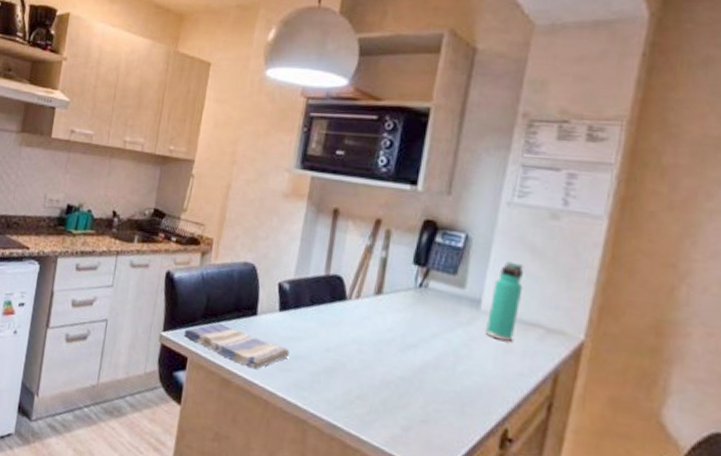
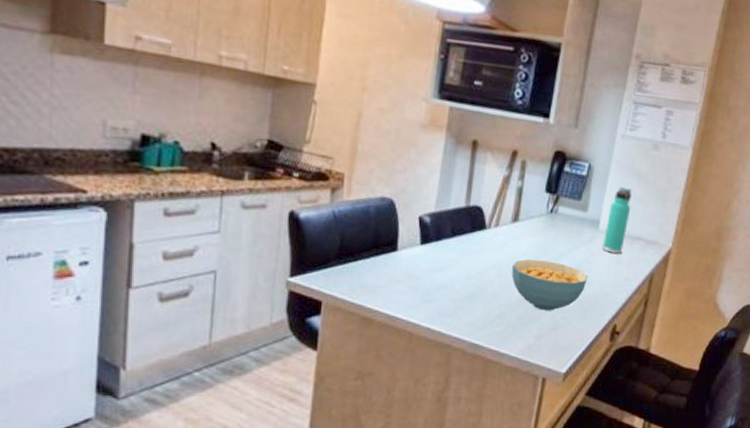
dish towel: present [183,323,290,369] -> none [315,263,432,303]
cereal bowl: none [374,336,468,400] -> present [511,259,588,311]

